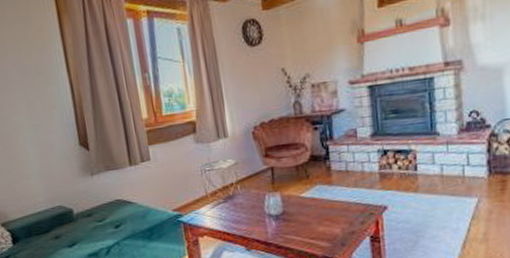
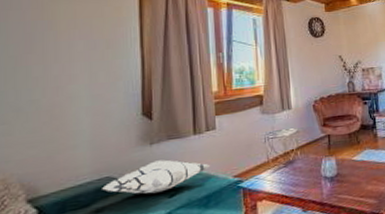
decorative pillow: none [57,191,148,224] -> present [102,160,209,194]

